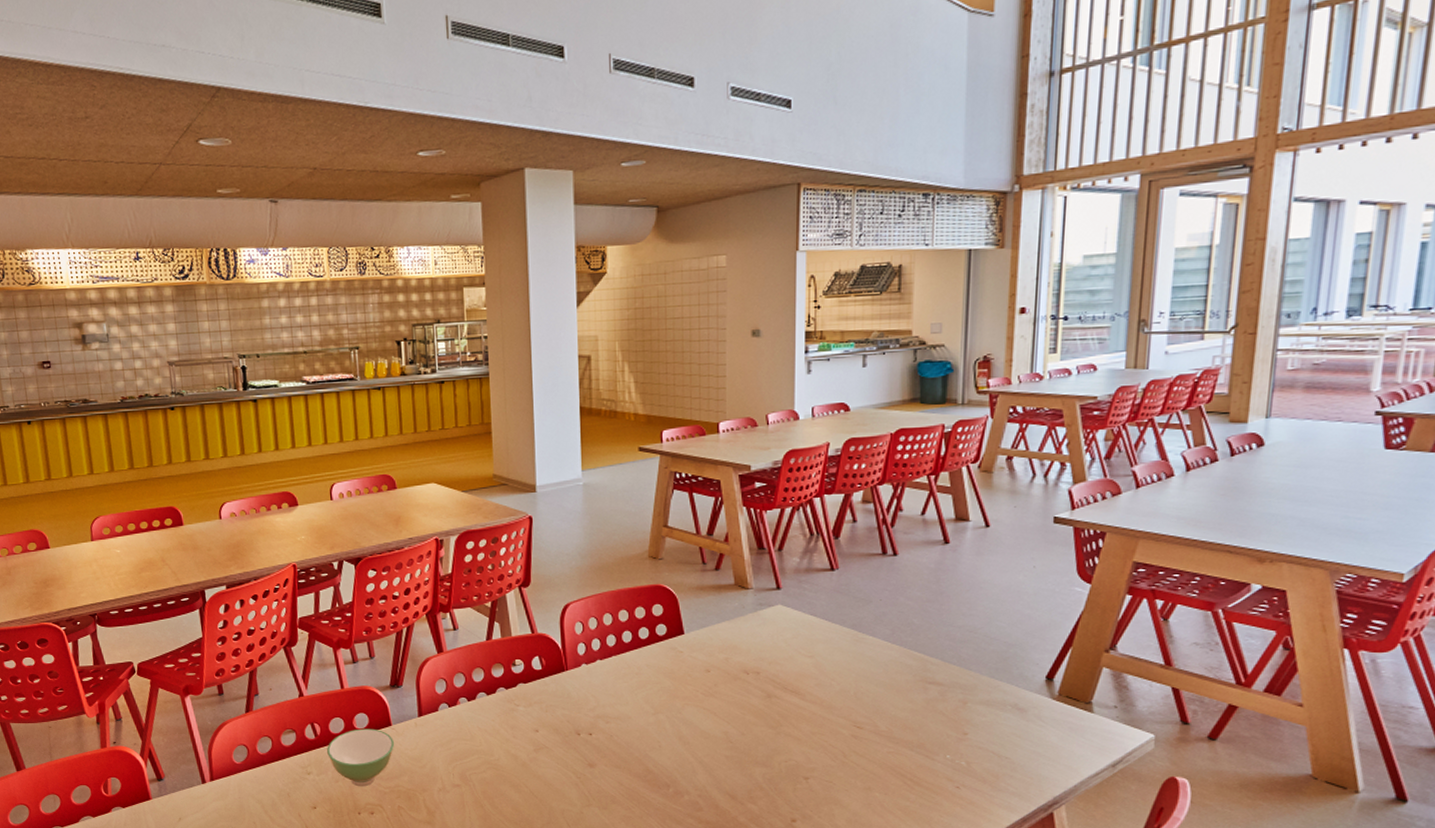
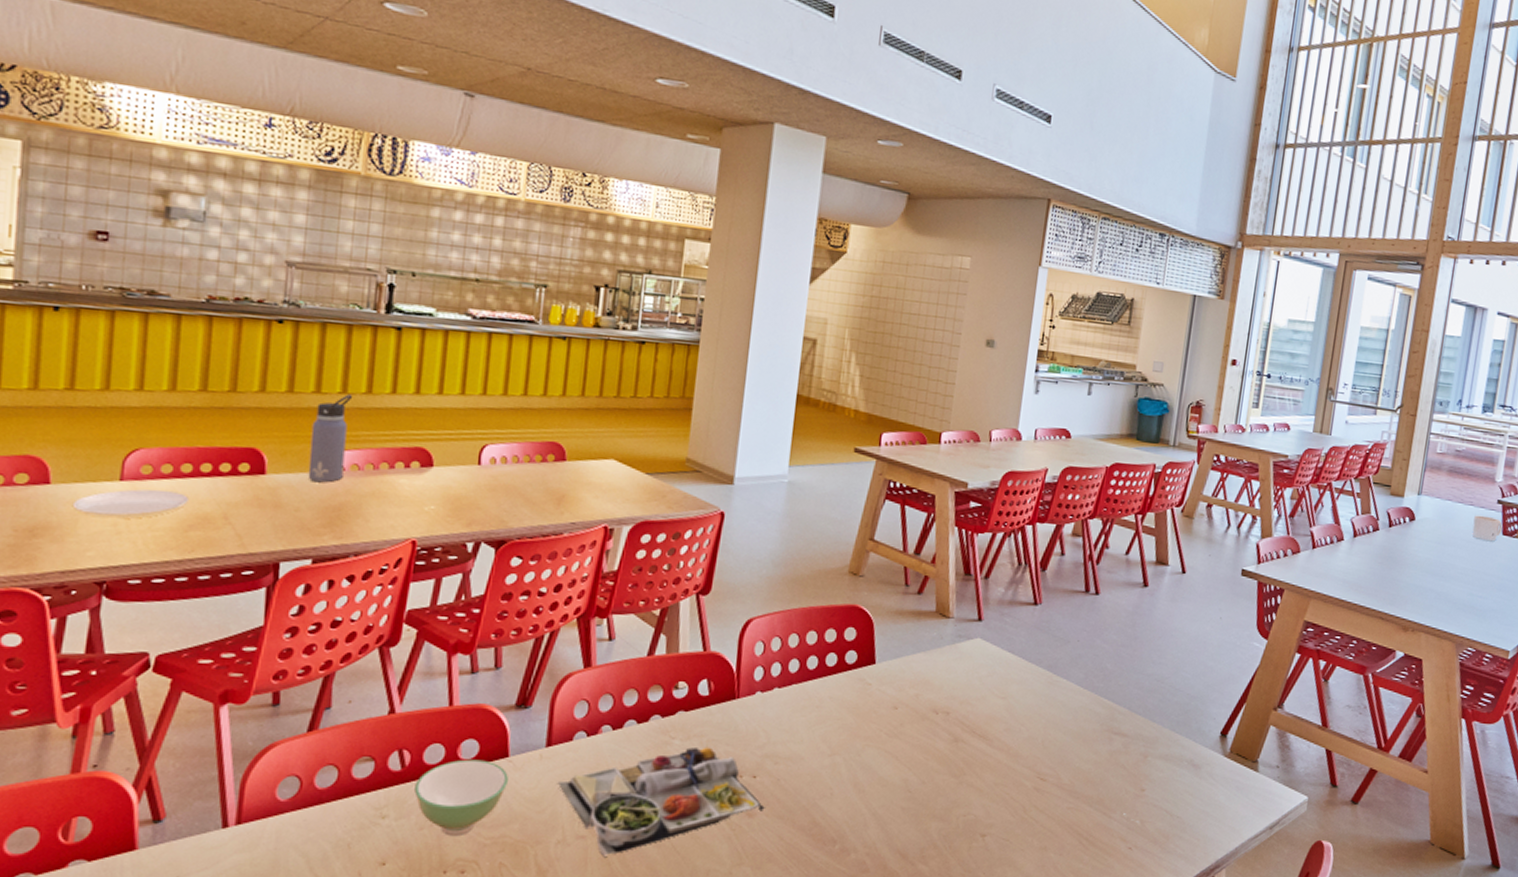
plate: none [66,544,137,569] -> present [72,489,188,519]
water bottle: none [208,457,236,528] -> present [308,394,353,484]
food tray: none [431,711,603,801] -> present [557,747,765,858]
mug: none [1342,430,1384,458] -> present [1472,515,1503,542]

